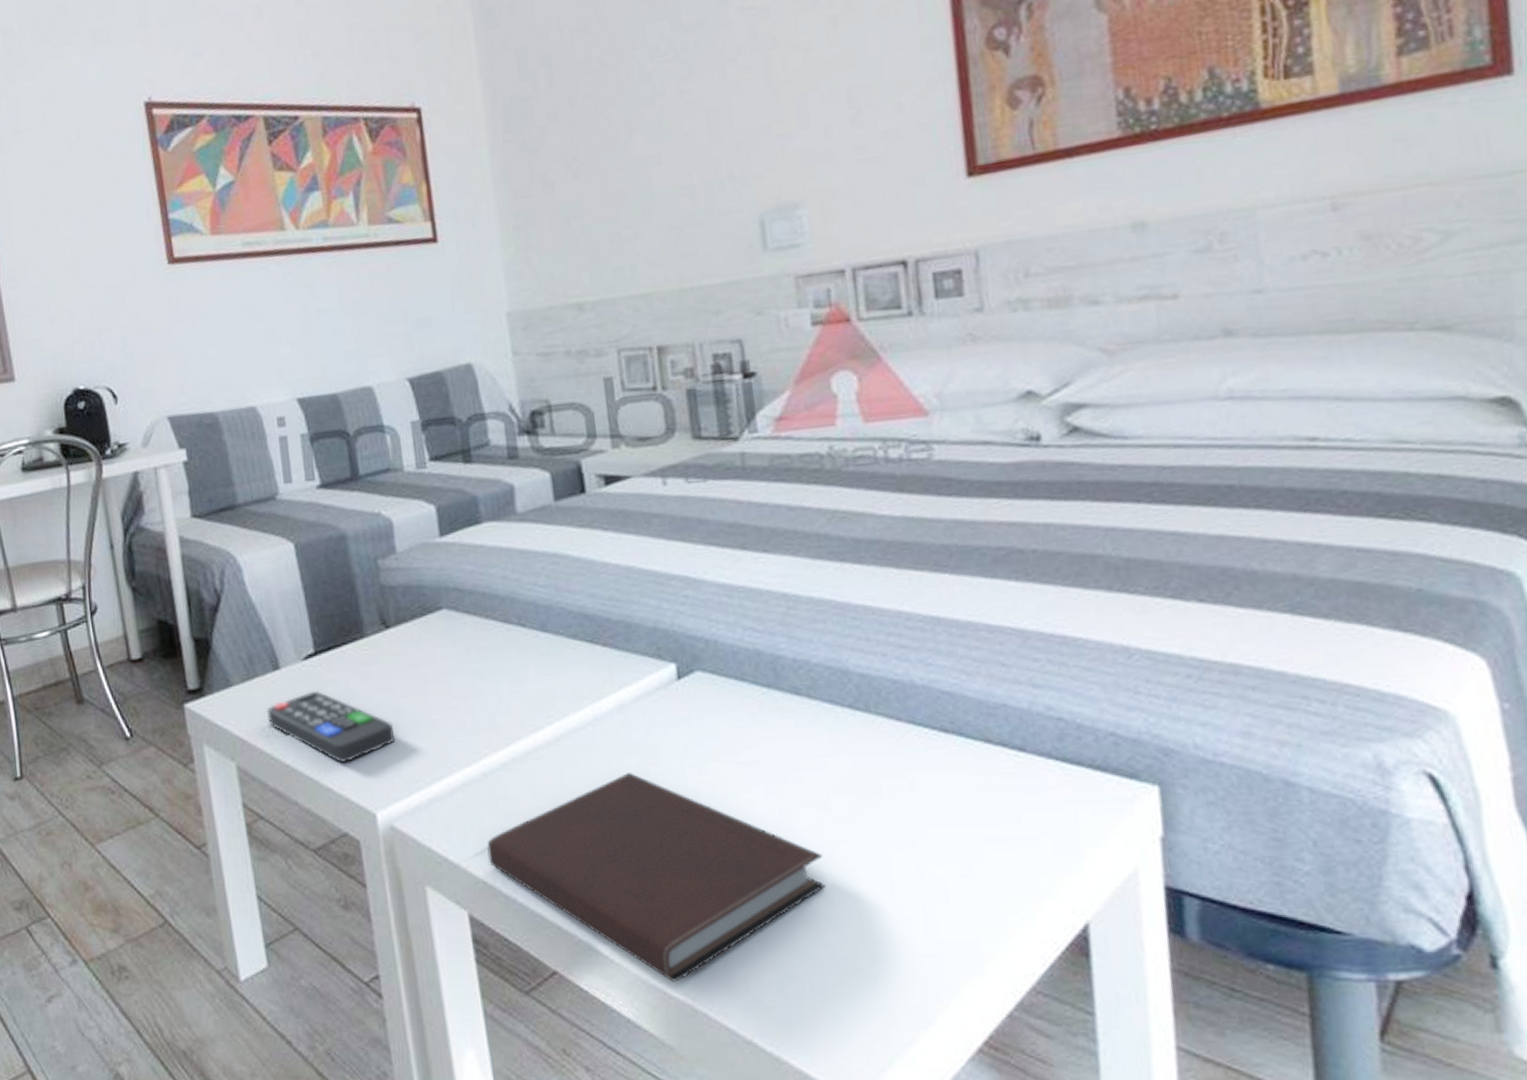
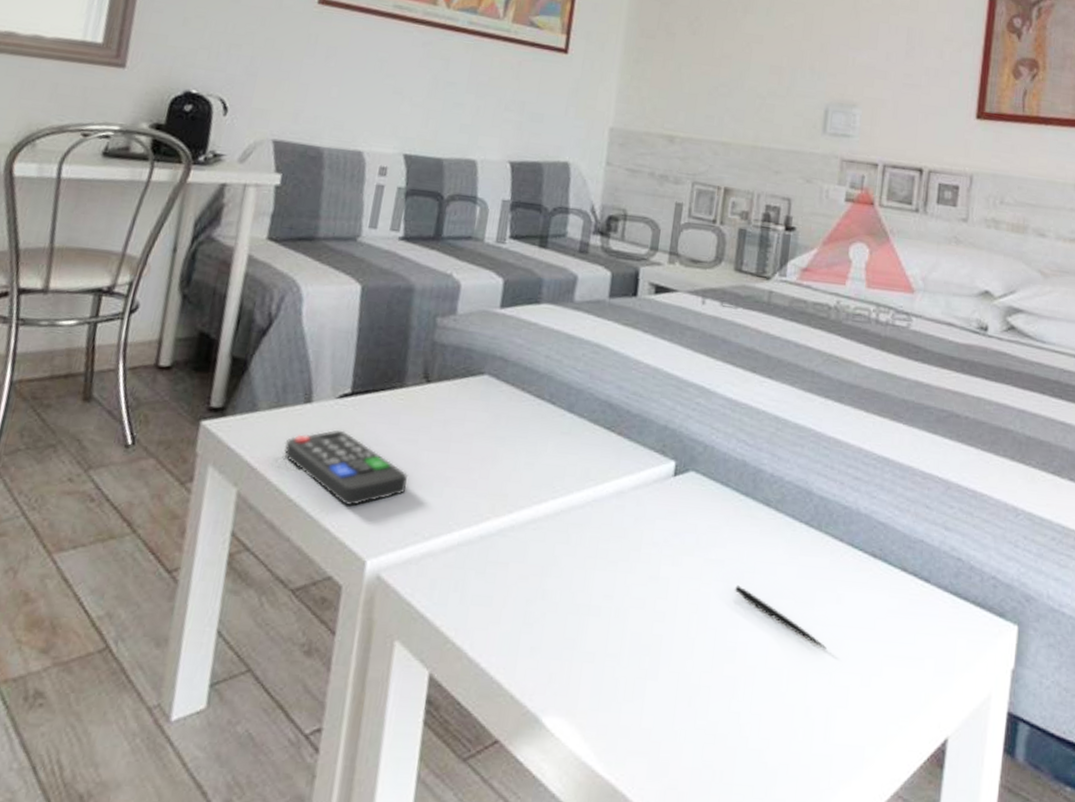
notebook: present [487,773,826,982] -> none [463,555,756,761]
pen: none [780,785,908,841] -> present [735,585,827,649]

